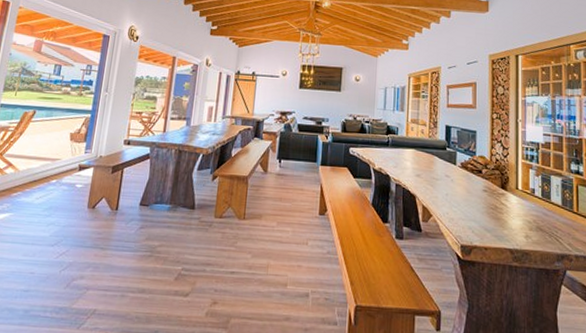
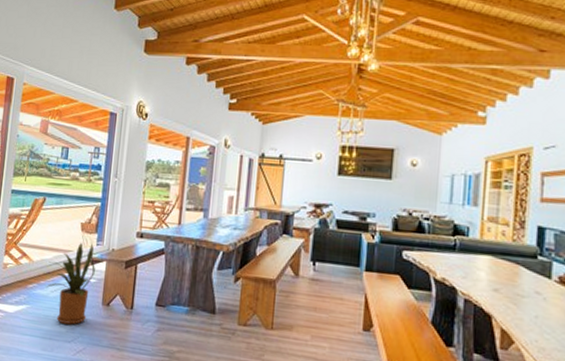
house plant: none [31,151,83,229] -> present [46,243,95,325]

